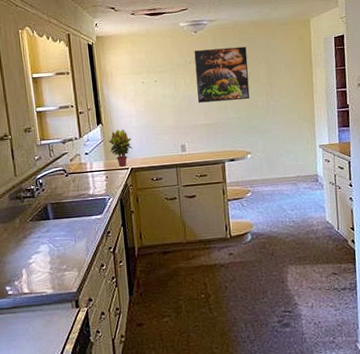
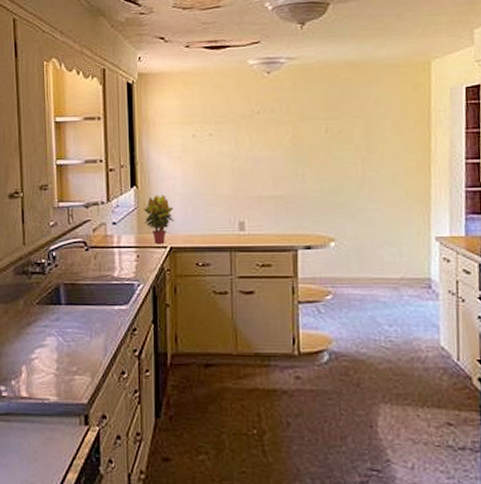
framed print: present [194,46,250,103] -> none [265,94,339,167]

